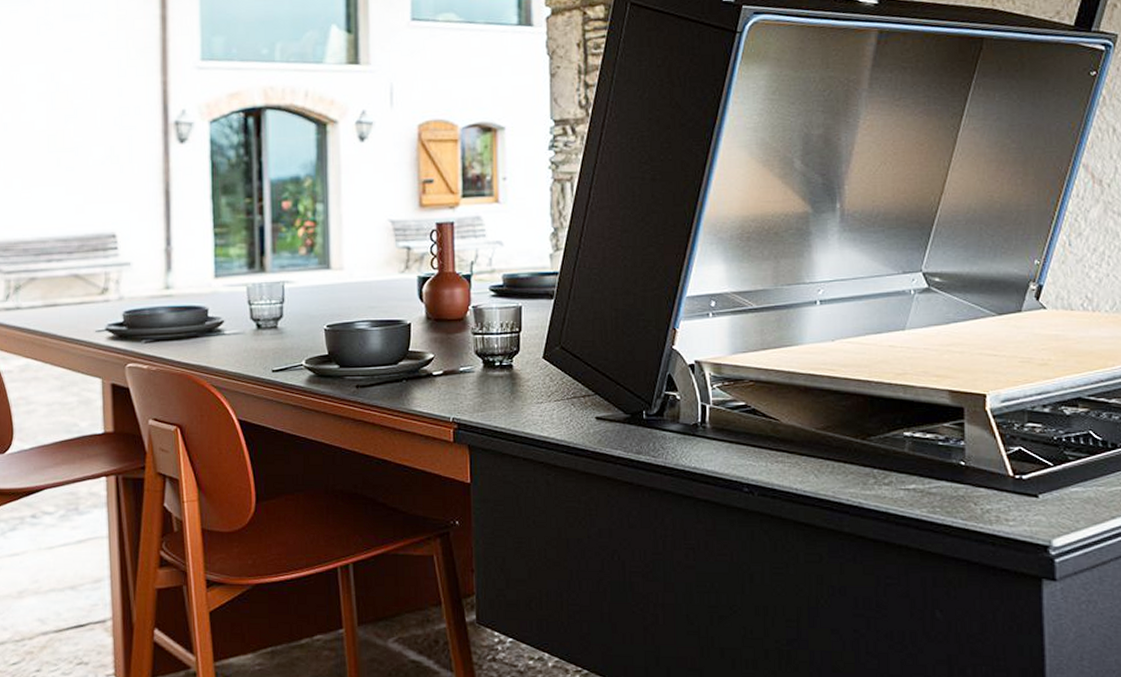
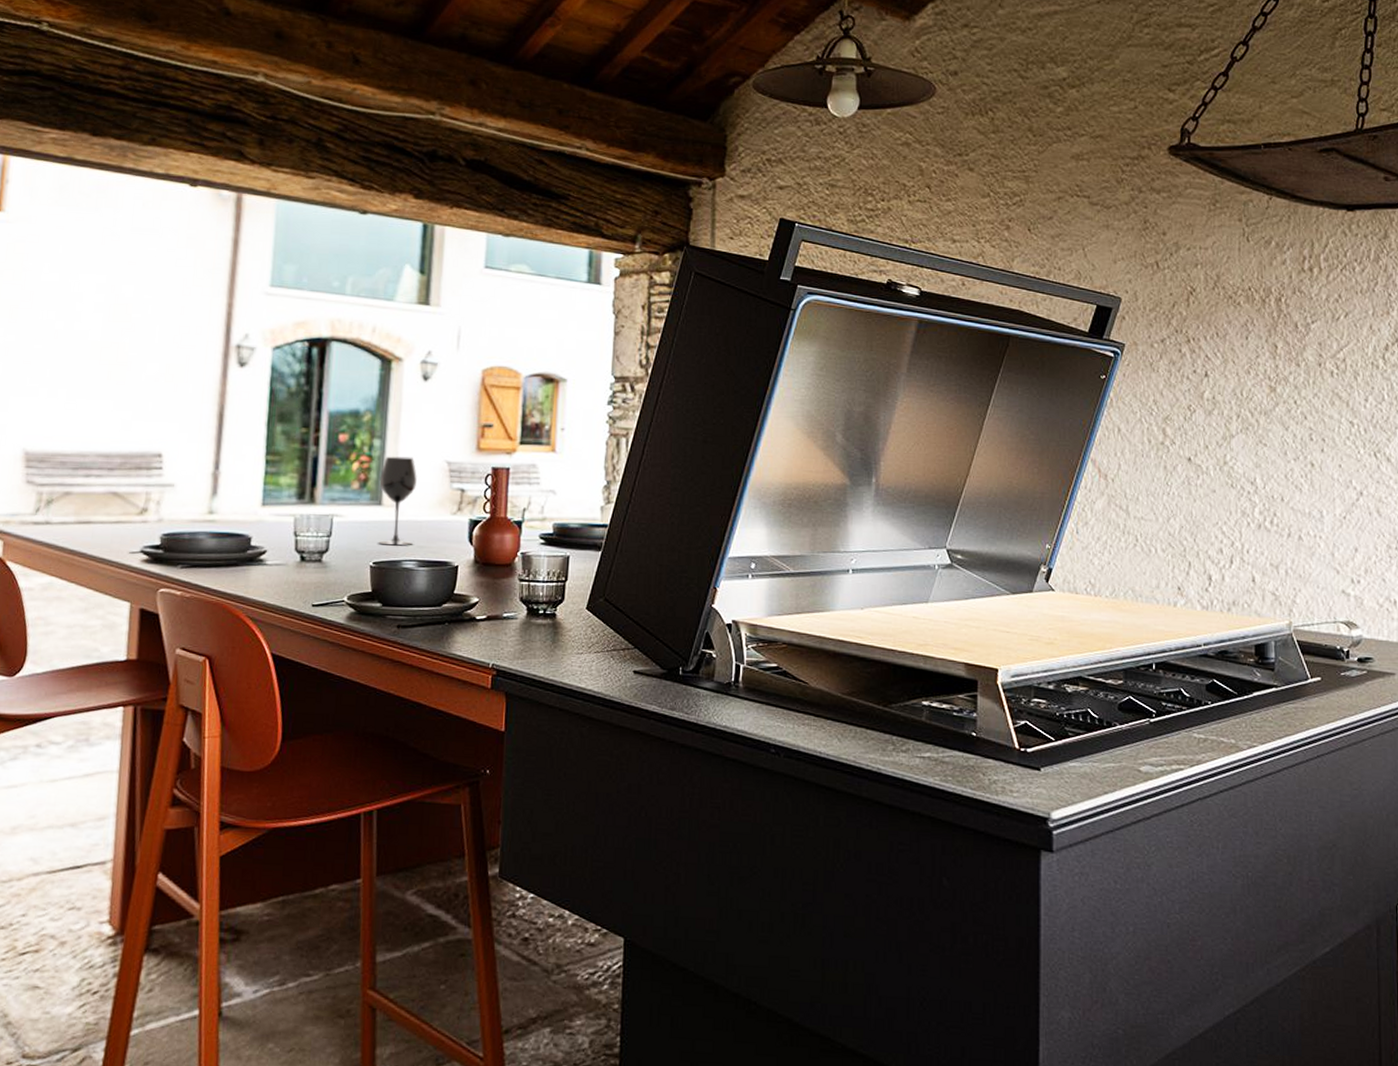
wineglass: none [326,219,364,308] -> present [378,456,417,546]

